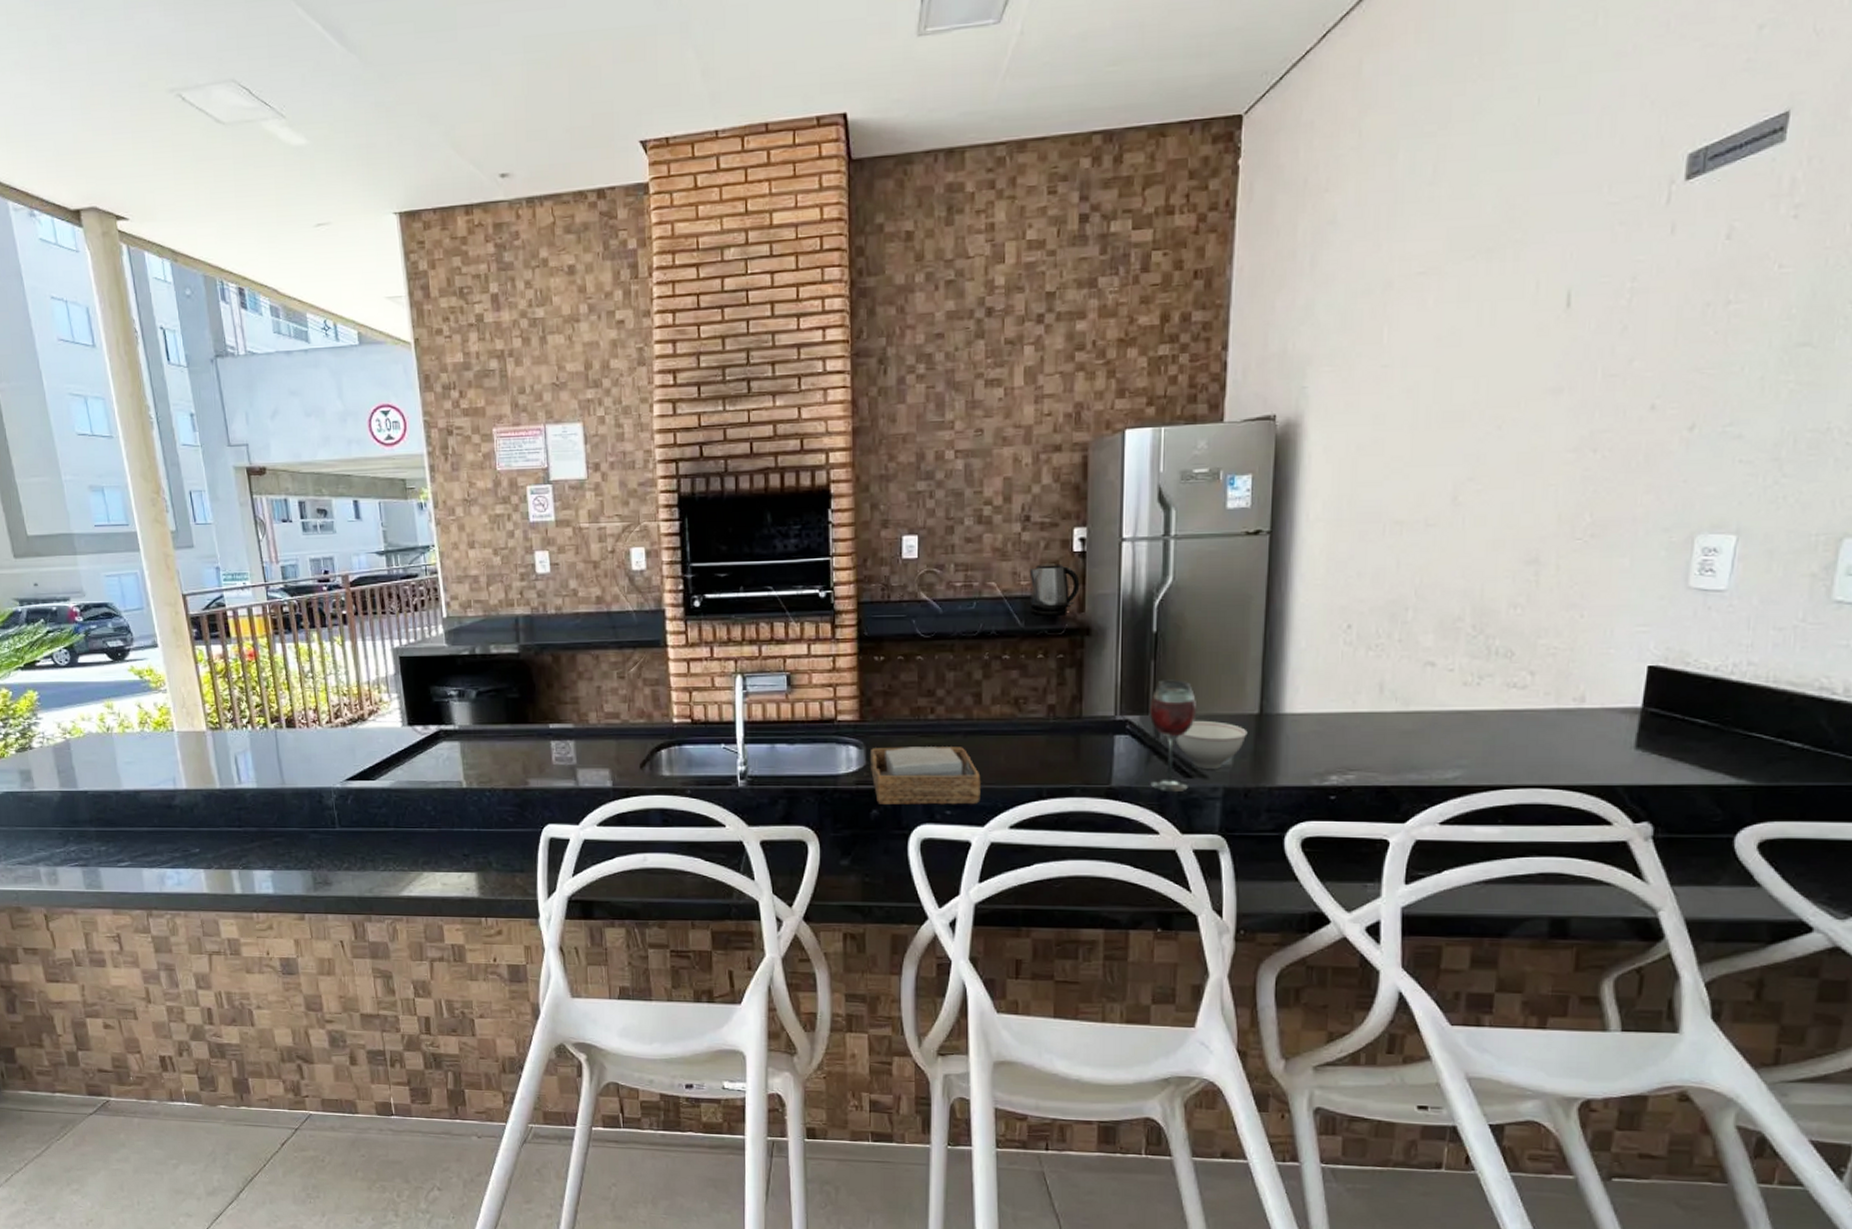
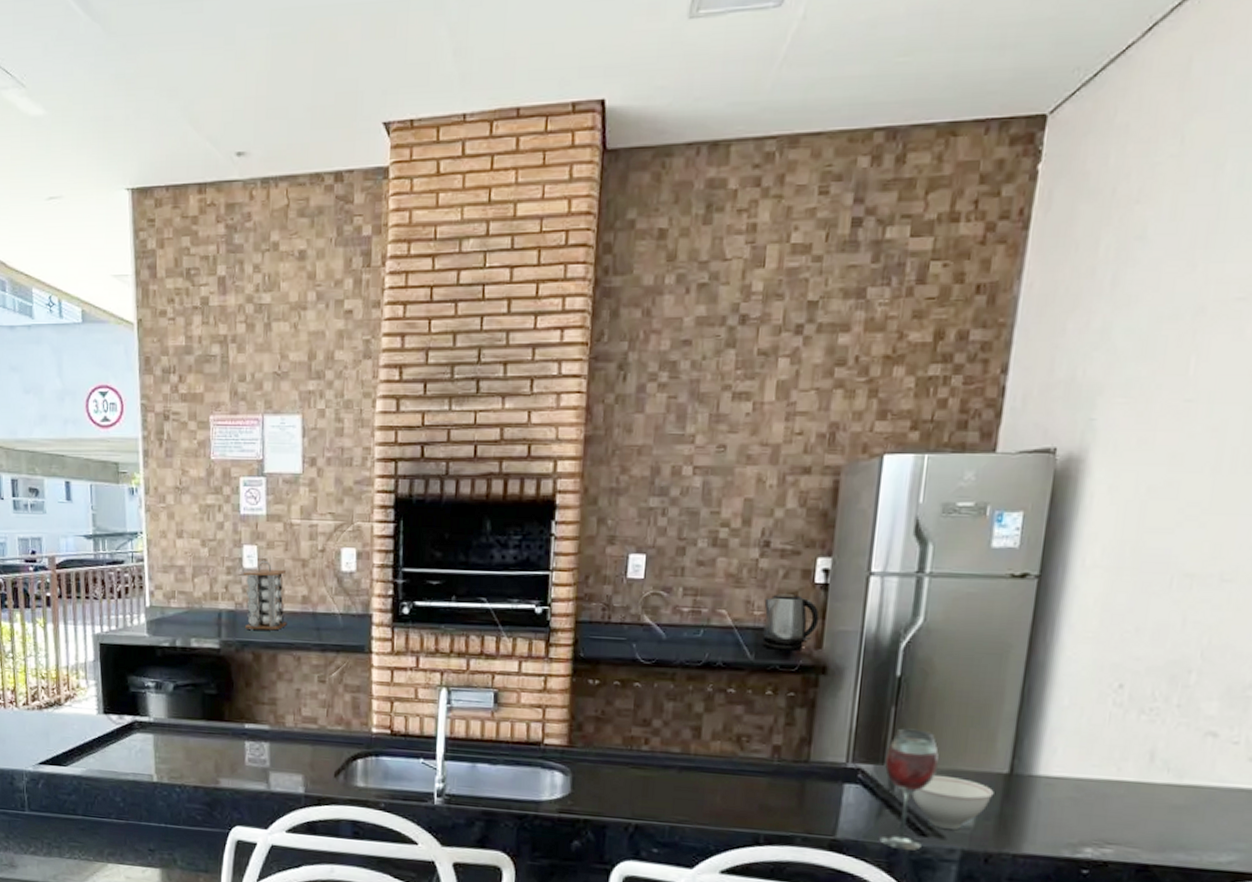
spice rack: none [537,565,583,632] -> present [243,561,287,631]
napkin holder: present [869,747,981,806] -> none [575,776,693,845]

